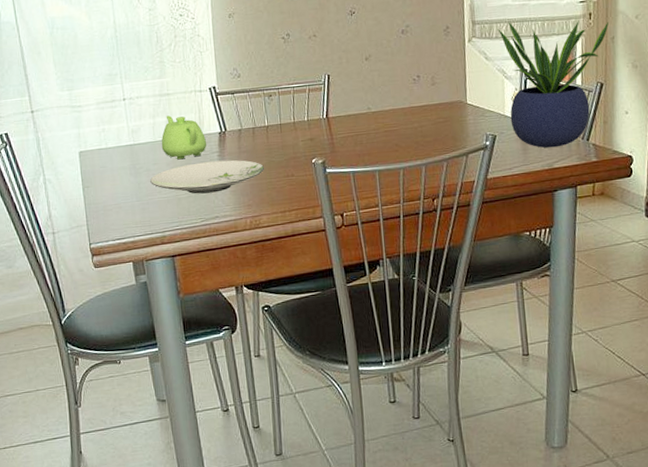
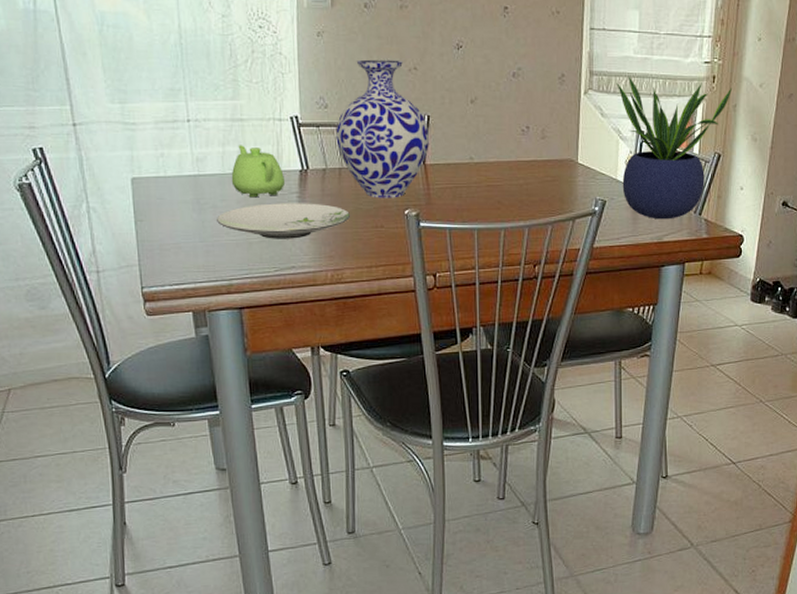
vase: none [248,30,331,151] -> present [336,59,429,198]

